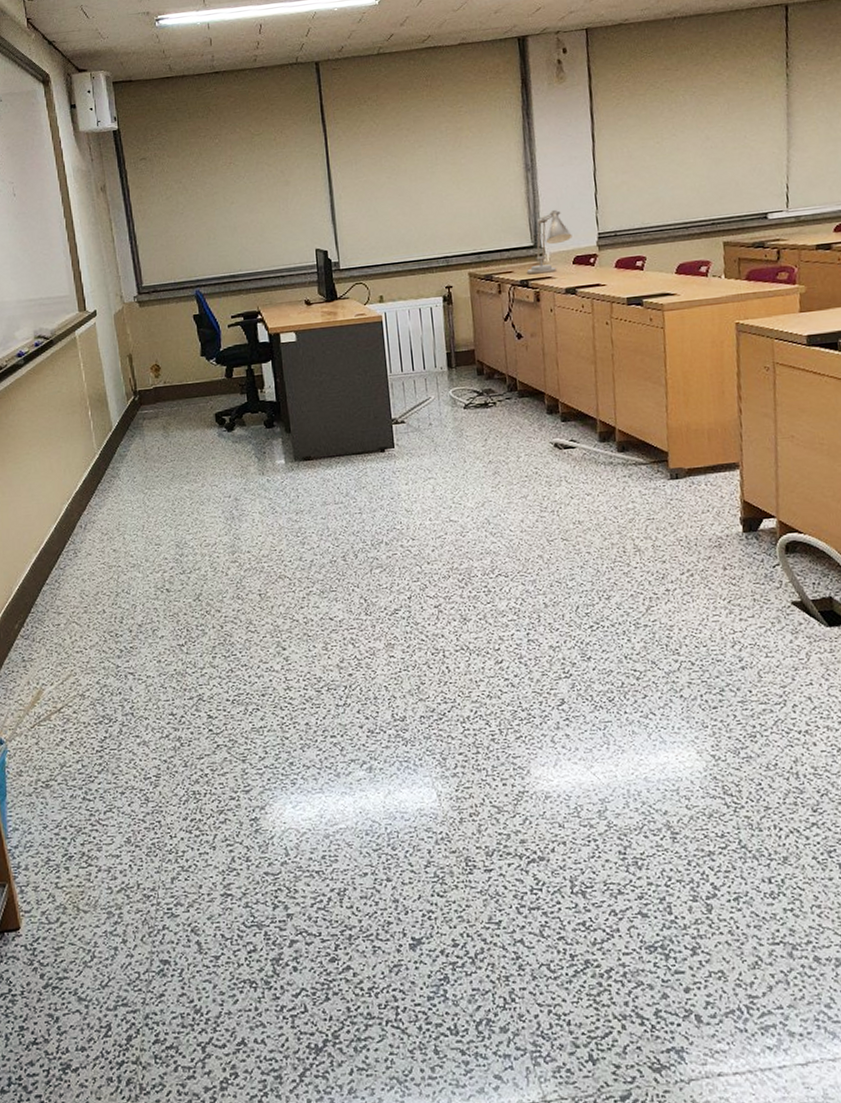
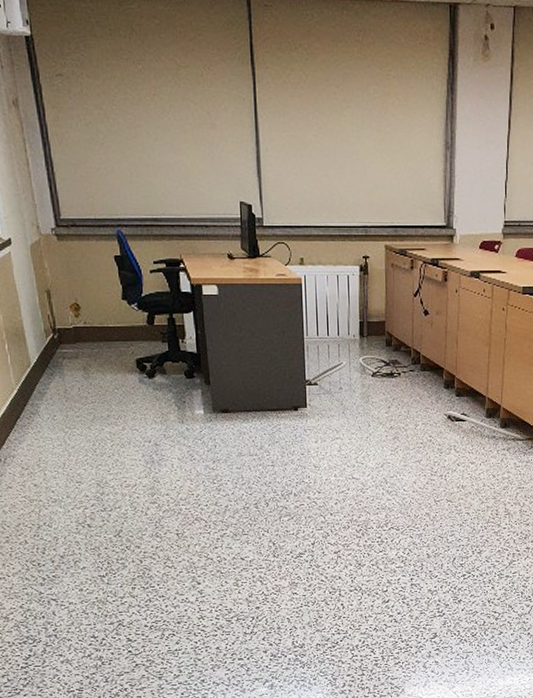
desk lamp: present [526,209,573,275] -> none [437,192,481,254]

